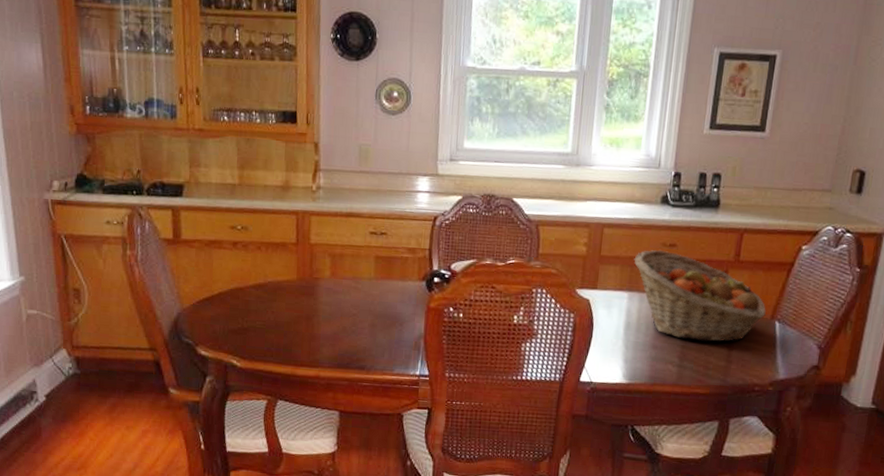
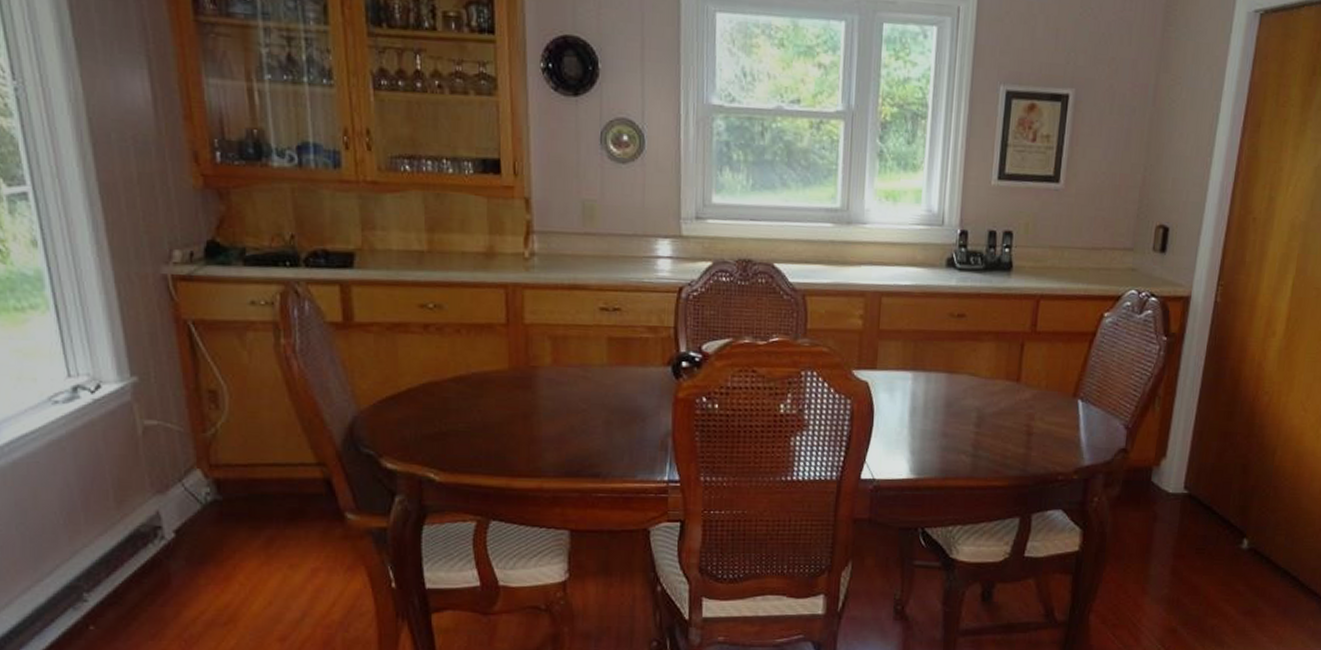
fruit basket: present [634,249,766,342] -> none [918,321,1068,426]

